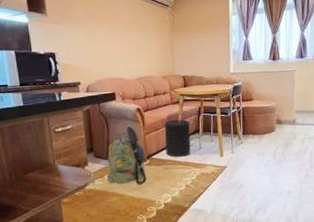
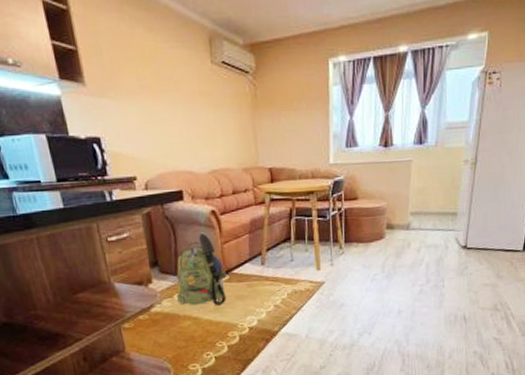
trash can: present [165,119,191,157] -> none [247,224,280,272]

